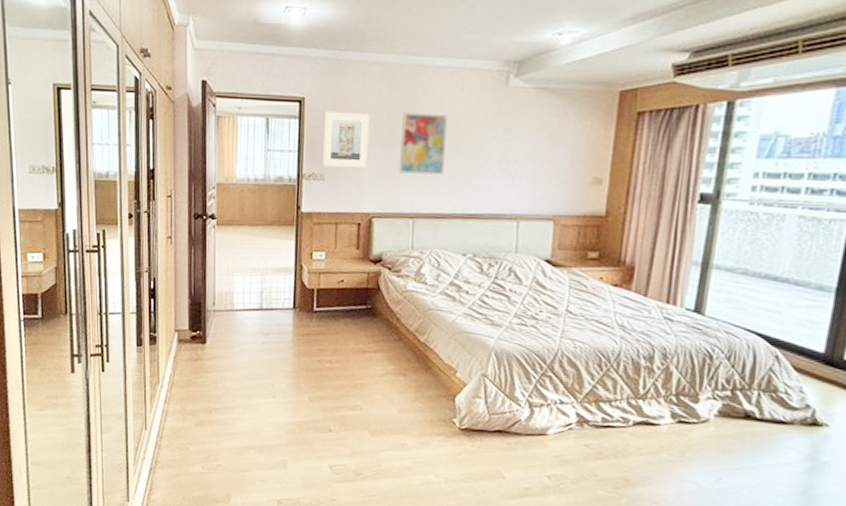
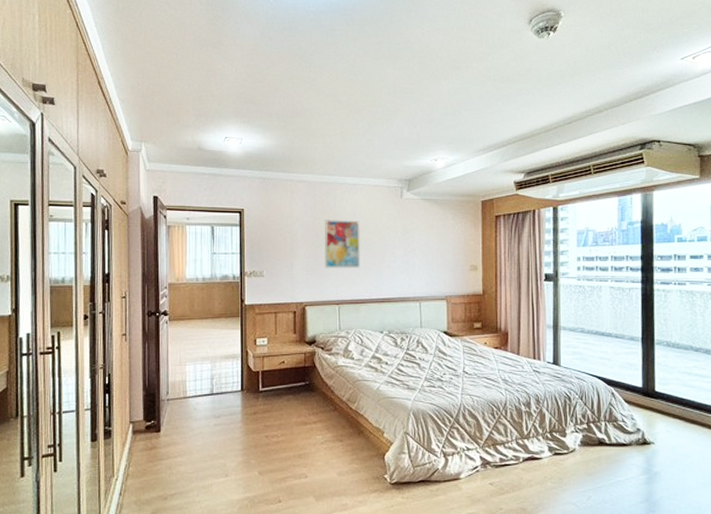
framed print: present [322,111,370,169] -> none [260,220,298,266]

